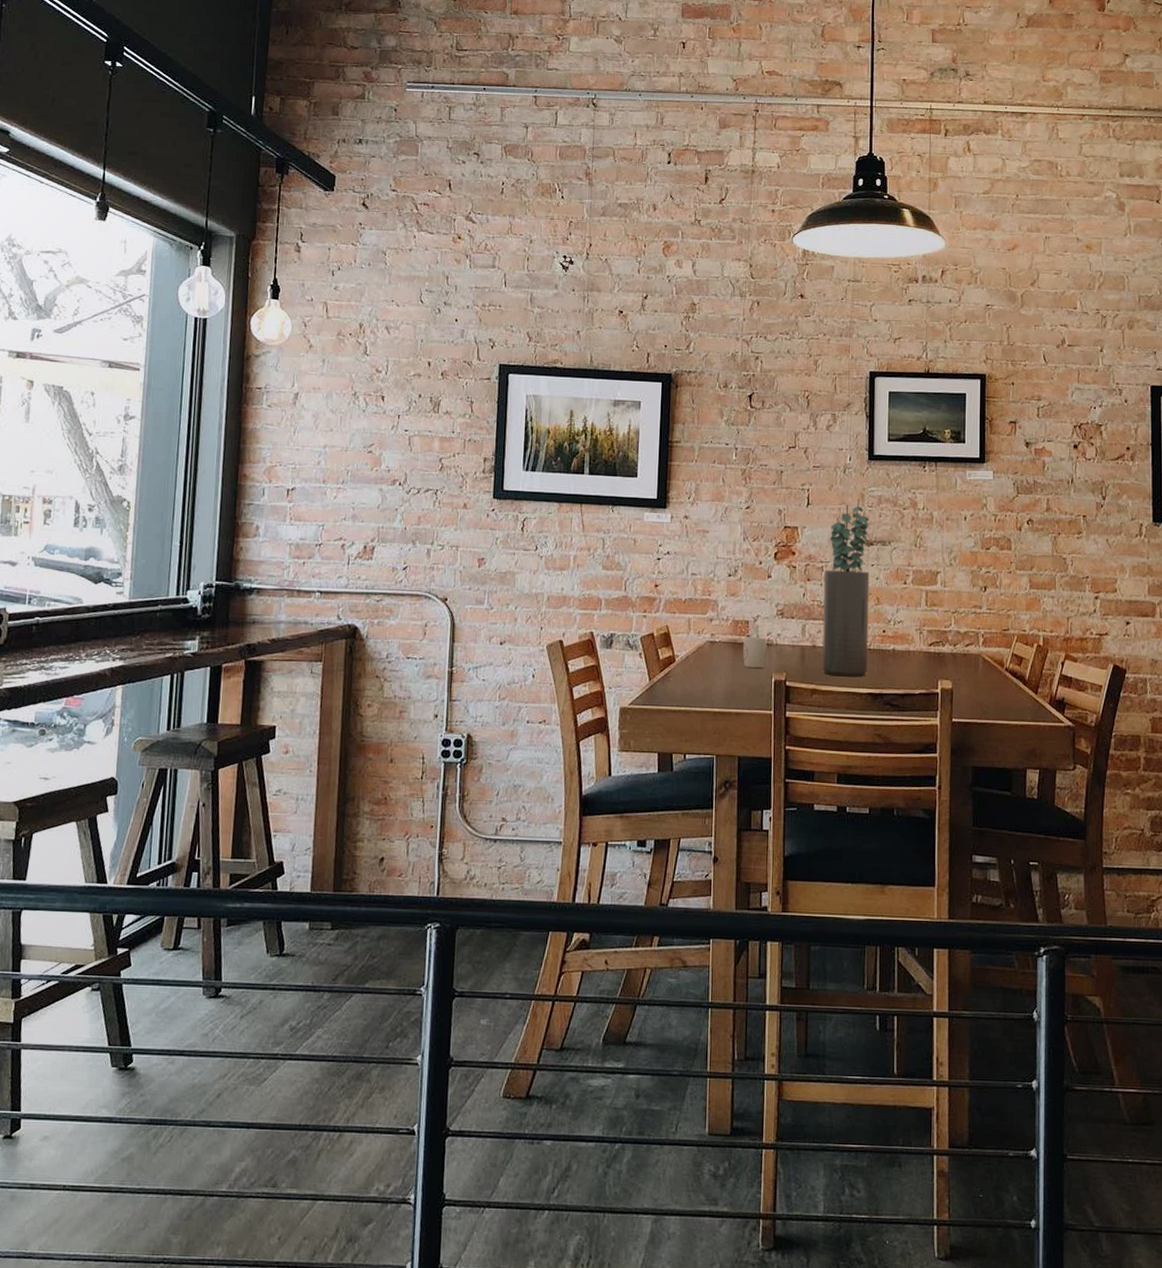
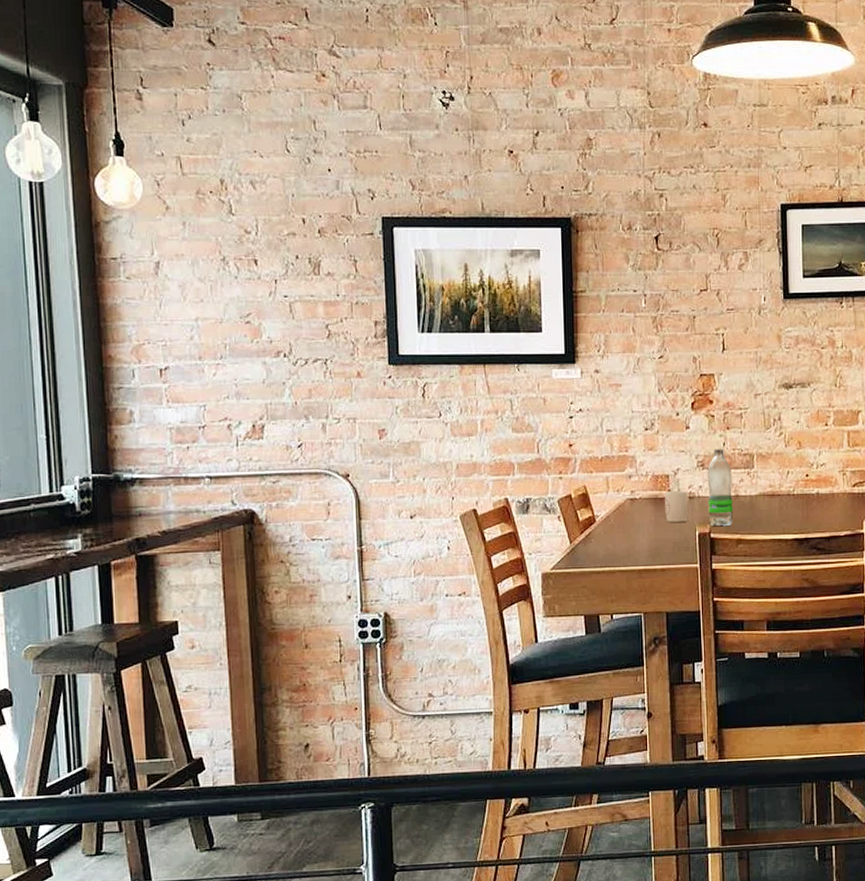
bottle: none [785,599,810,676] -> present [707,449,734,527]
vase: present [822,498,870,677] -> none [743,340,792,524]

